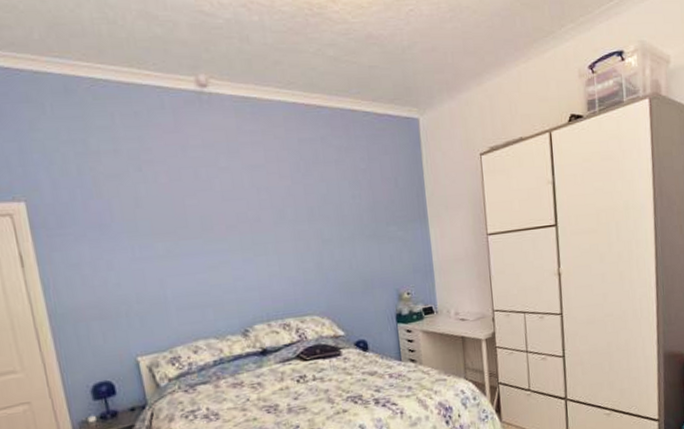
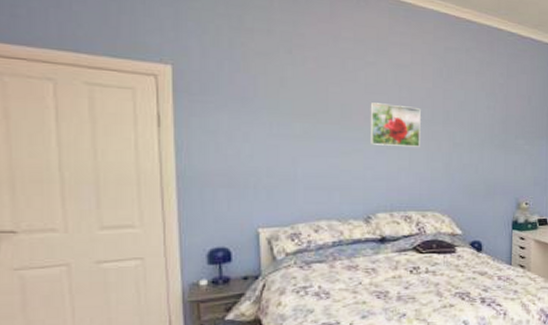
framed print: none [229,208,288,255] -> present [369,102,421,147]

